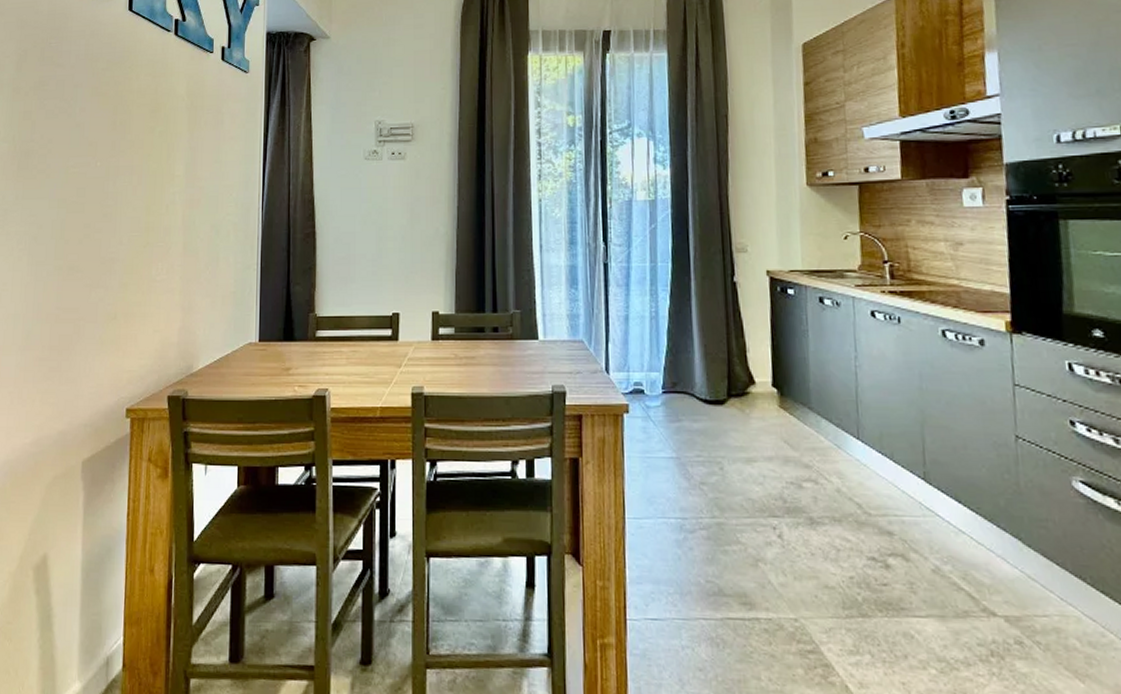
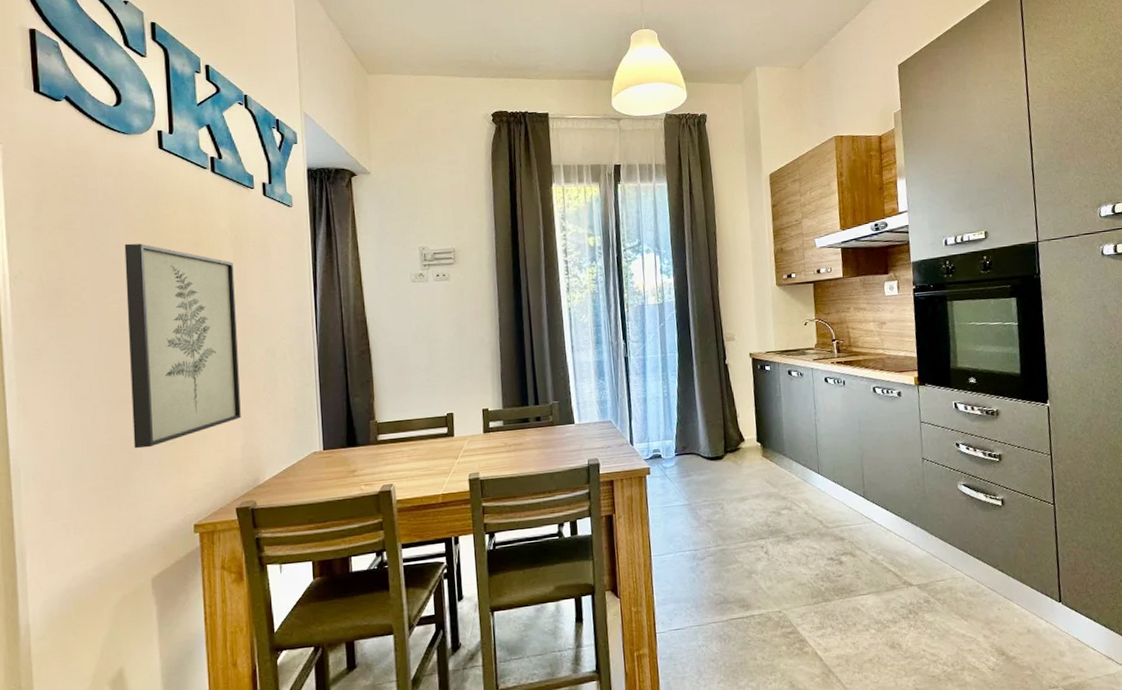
wall art: none [78,107,187,321] -> present [124,243,241,449]

